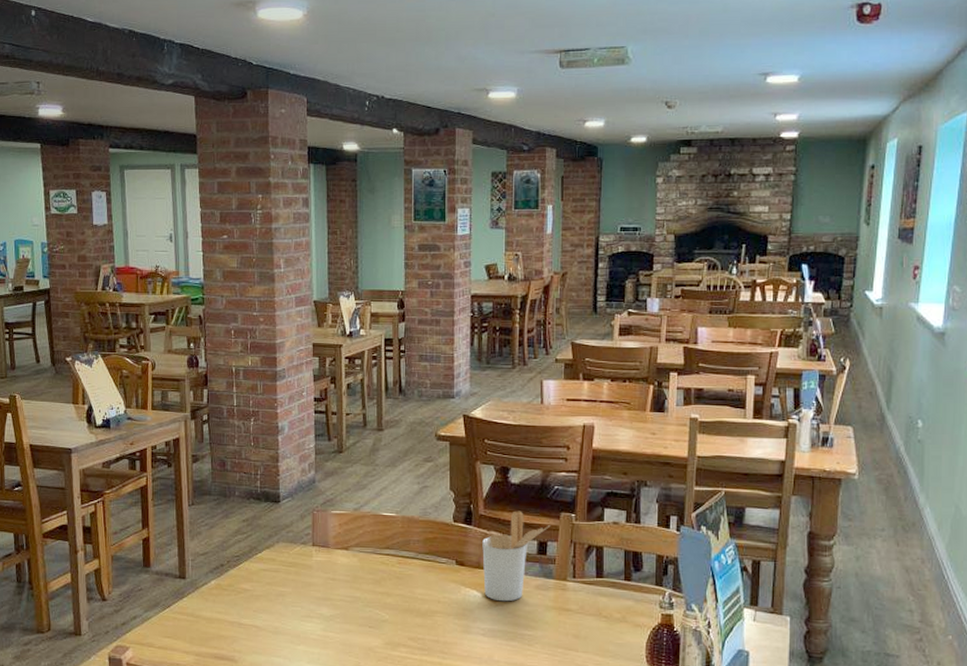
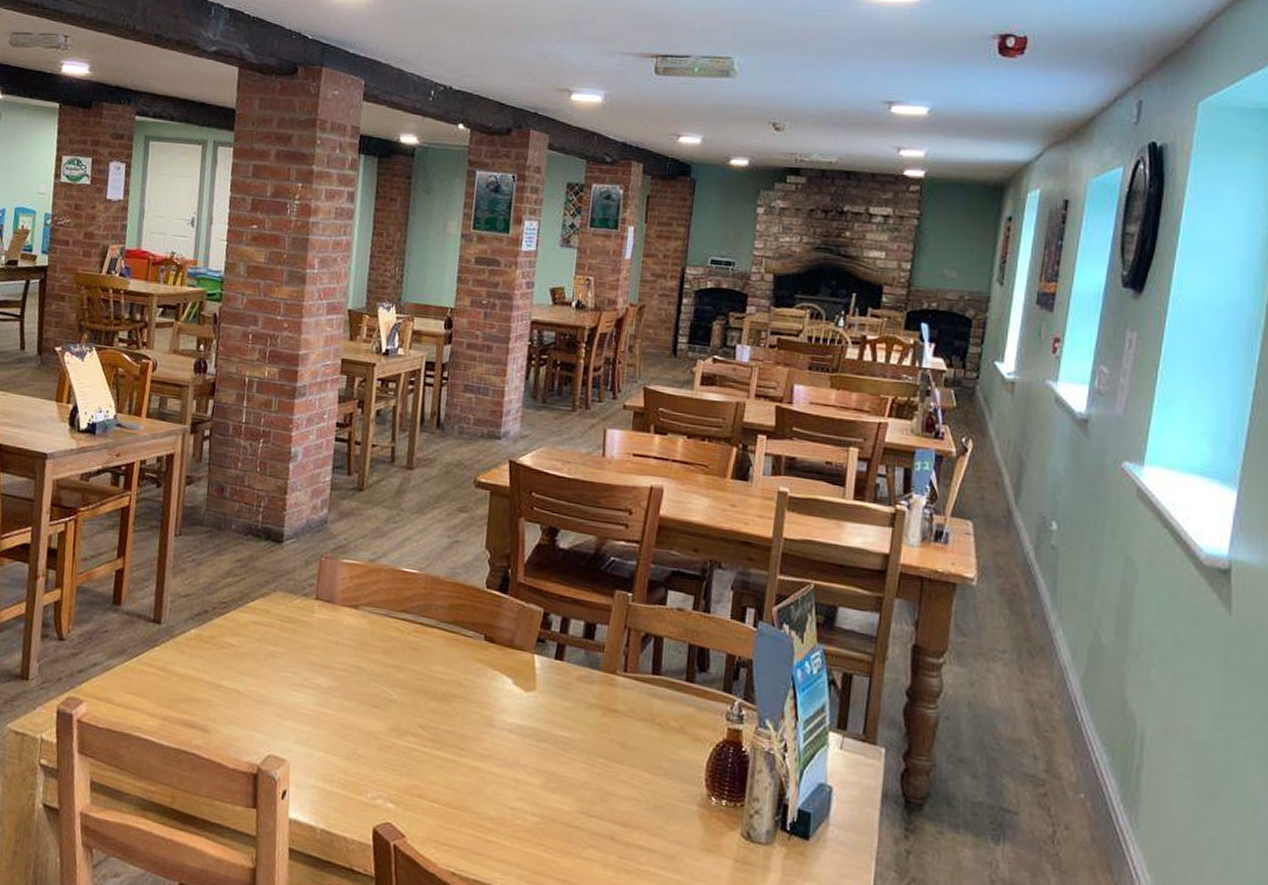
utensil holder: present [482,511,551,602] -> none [515,582,602,693]

